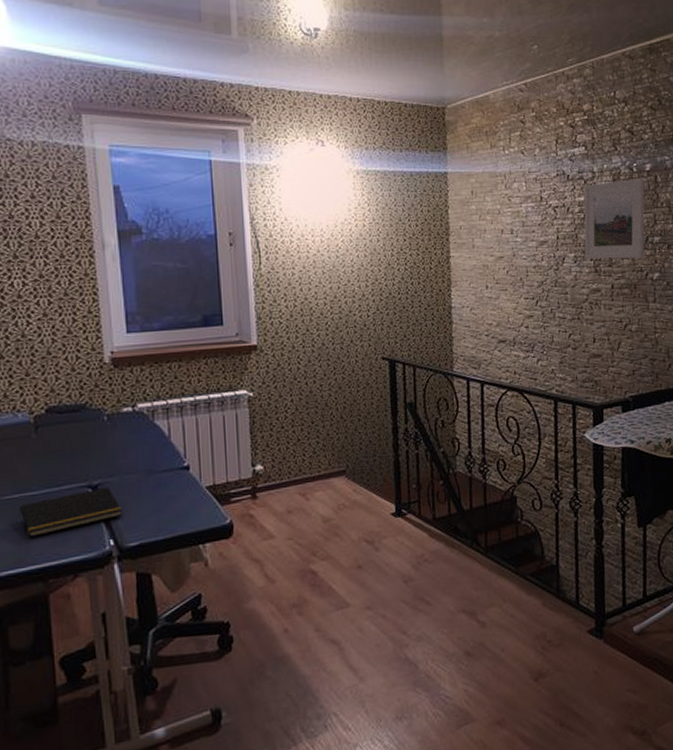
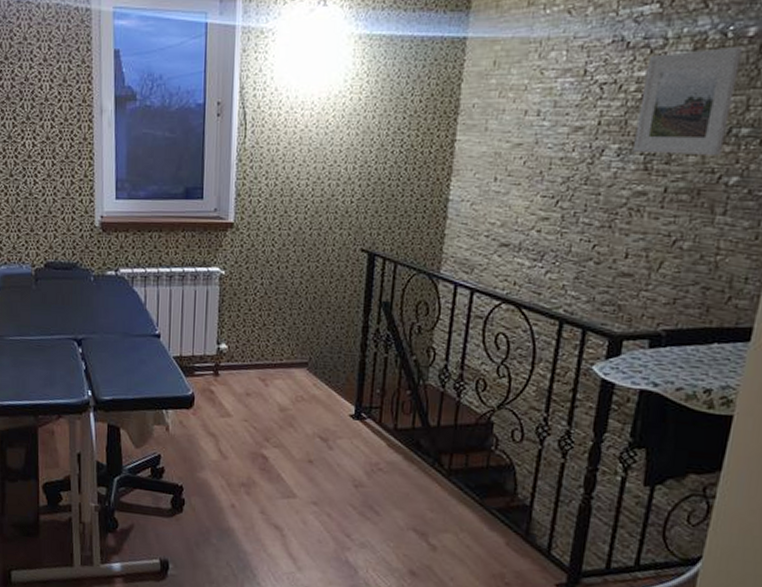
notepad: present [18,486,122,538] -> none [18,342,100,377]

